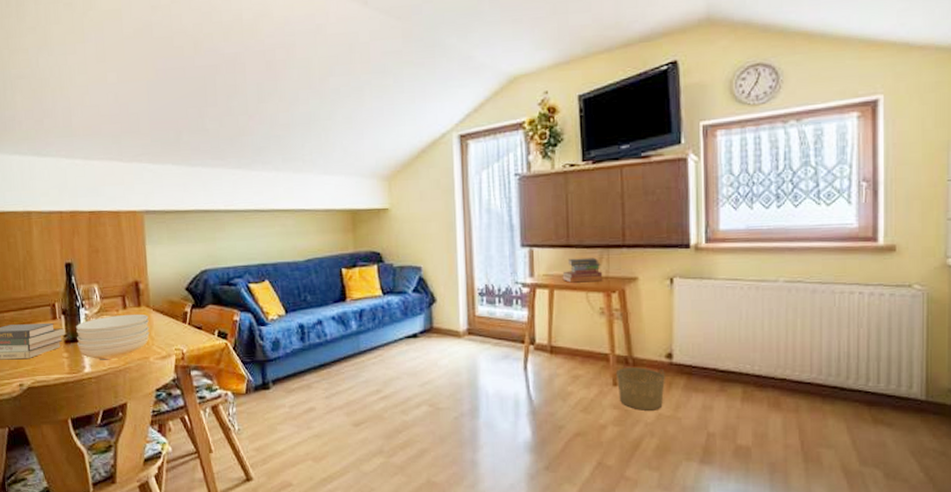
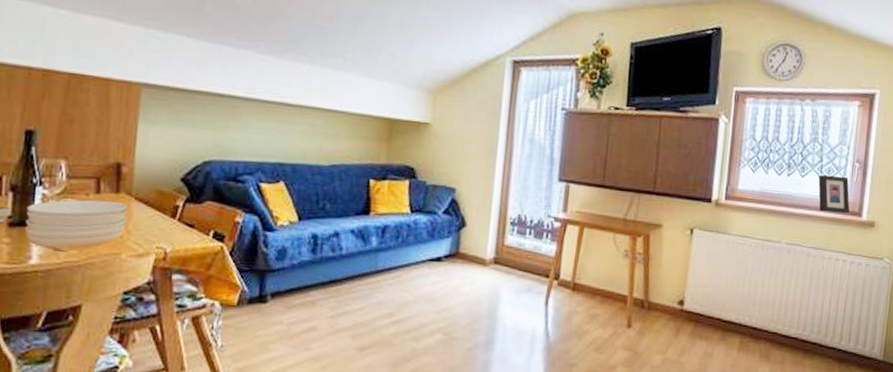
books: present [562,257,603,283] -> none [593,198,632,225]
basket: present [615,368,665,411] -> none [631,310,675,354]
picture frame: none [815,199,860,242] -> present [818,174,850,214]

